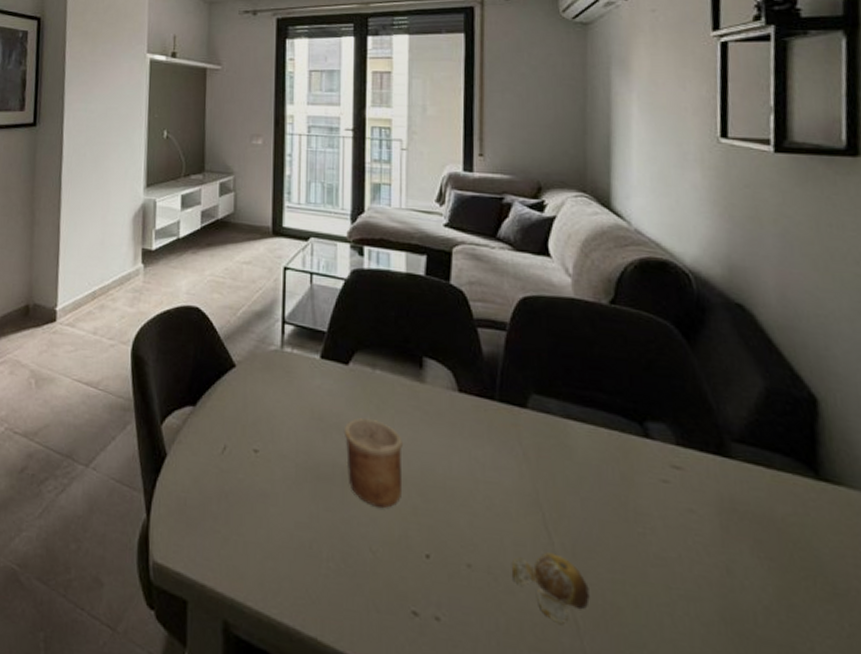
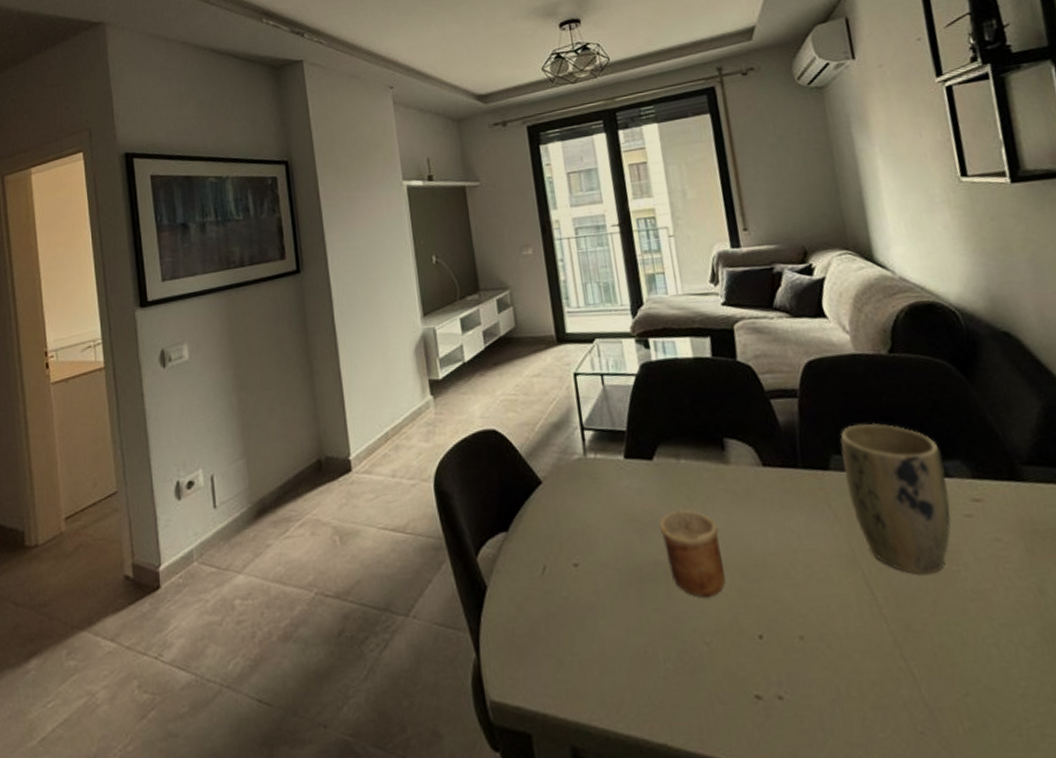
fruit: present [512,552,590,624] -> none [841,608,920,676]
plant pot: none [541,368,649,532] -> present [839,423,952,576]

